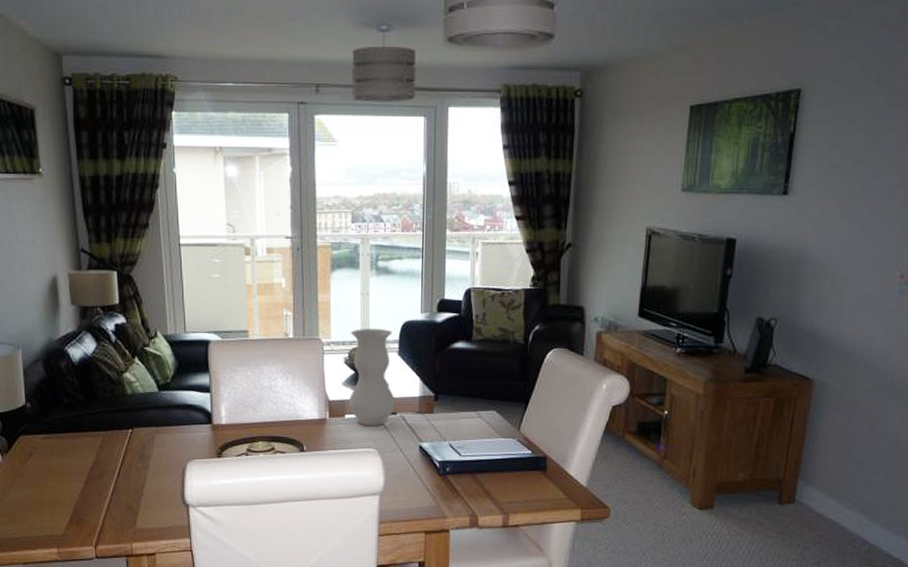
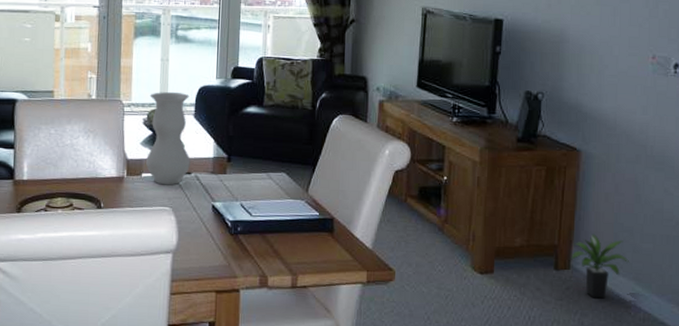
potted plant: none [796,467,859,532] -> present [570,234,630,299]

